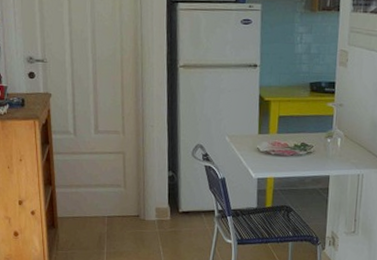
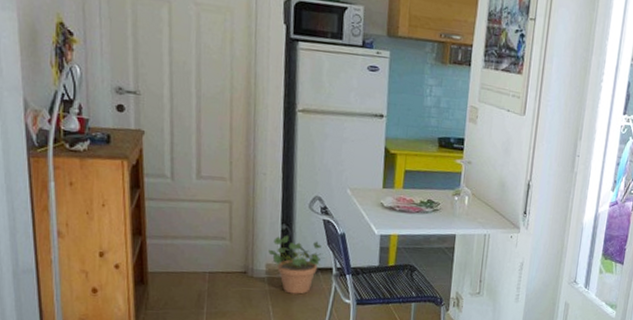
potted plant: none [157,181,208,235] -> present [268,235,326,295]

